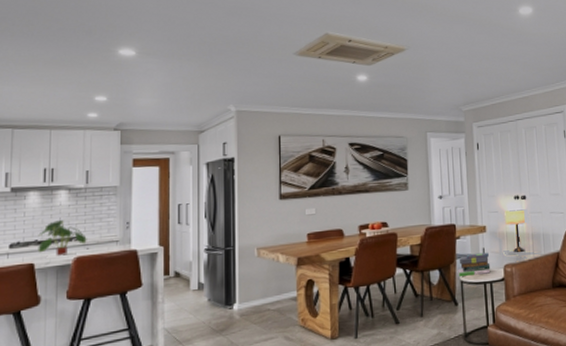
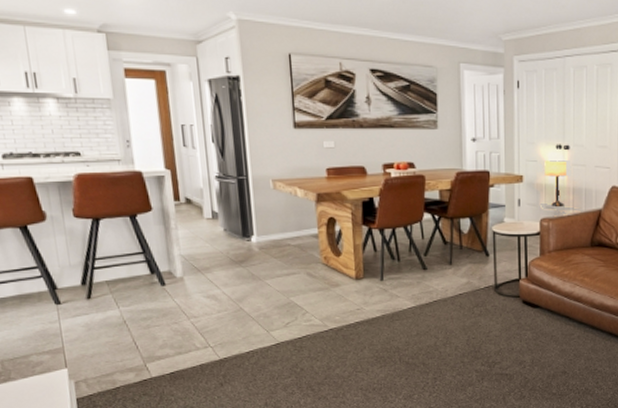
plant: present [38,220,87,256] -> none [31,132,86,171]
books: present [458,252,491,277] -> none [490,204,526,228]

